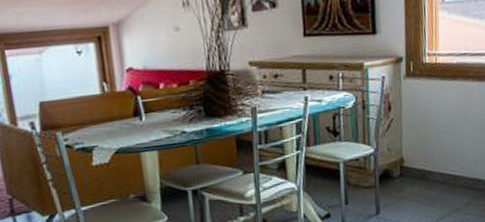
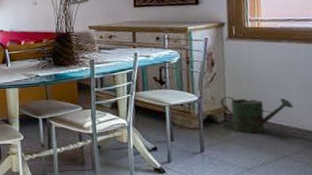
watering can: none [396,145,466,187] -> present [220,97,293,133]

